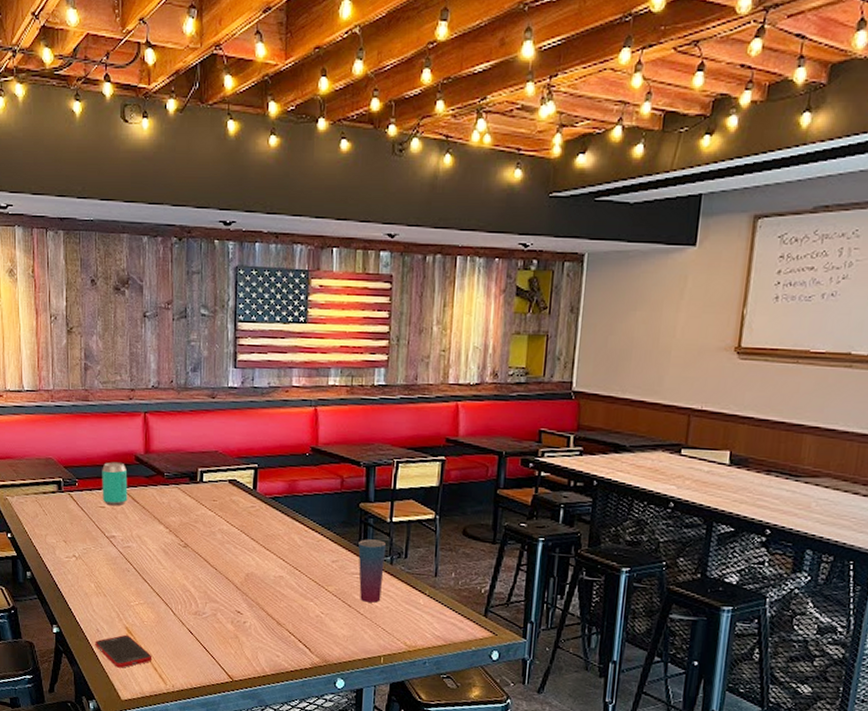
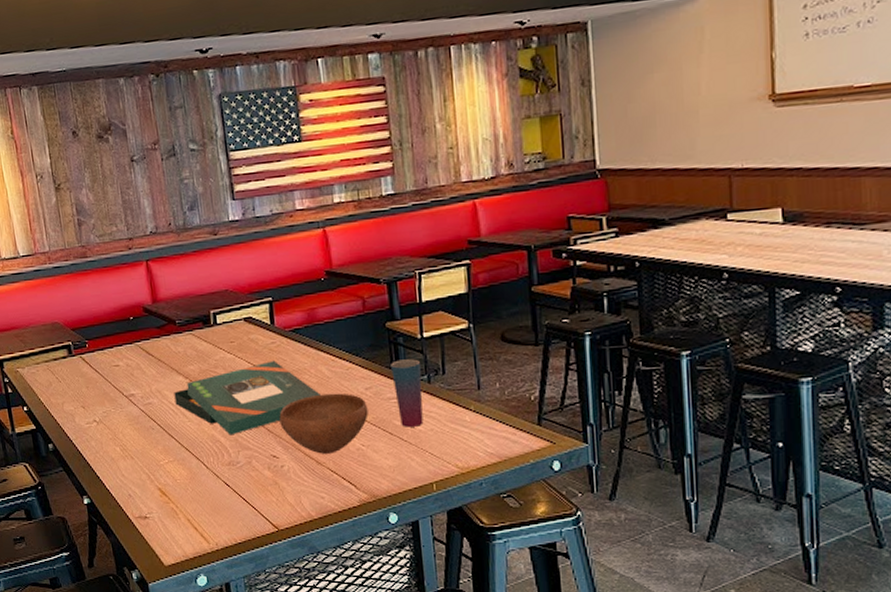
cell phone: present [95,634,153,668] -> none [129,496,191,532]
beverage can: present [102,462,128,506] -> none [110,316,142,363]
board game: none [153,523,290,587] -> present [174,360,320,436]
bowl: none [248,560,332,617] -> present [279,393,368,454]

